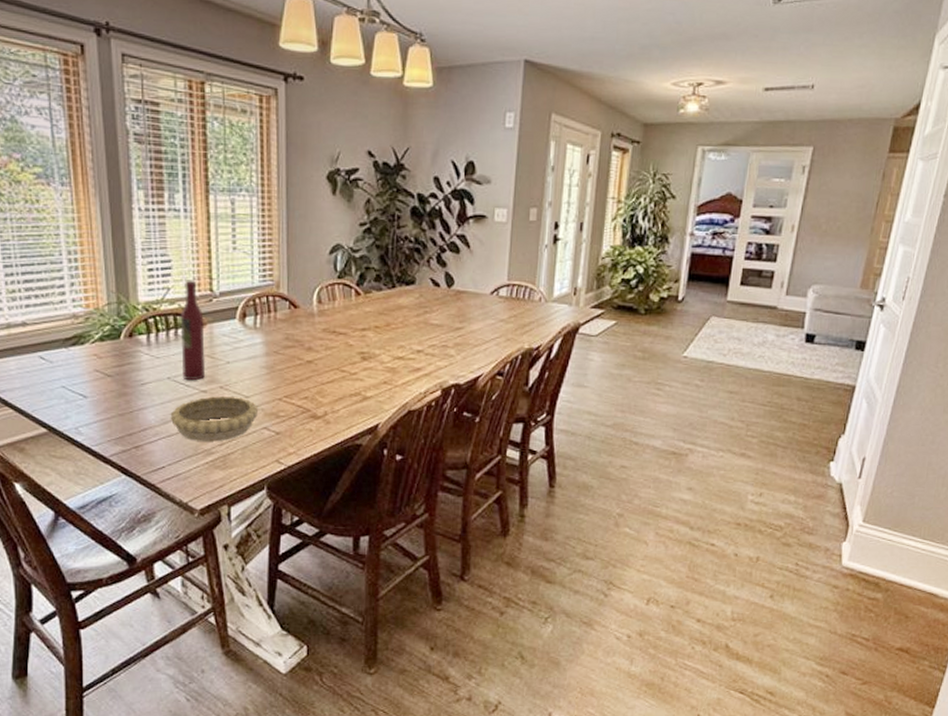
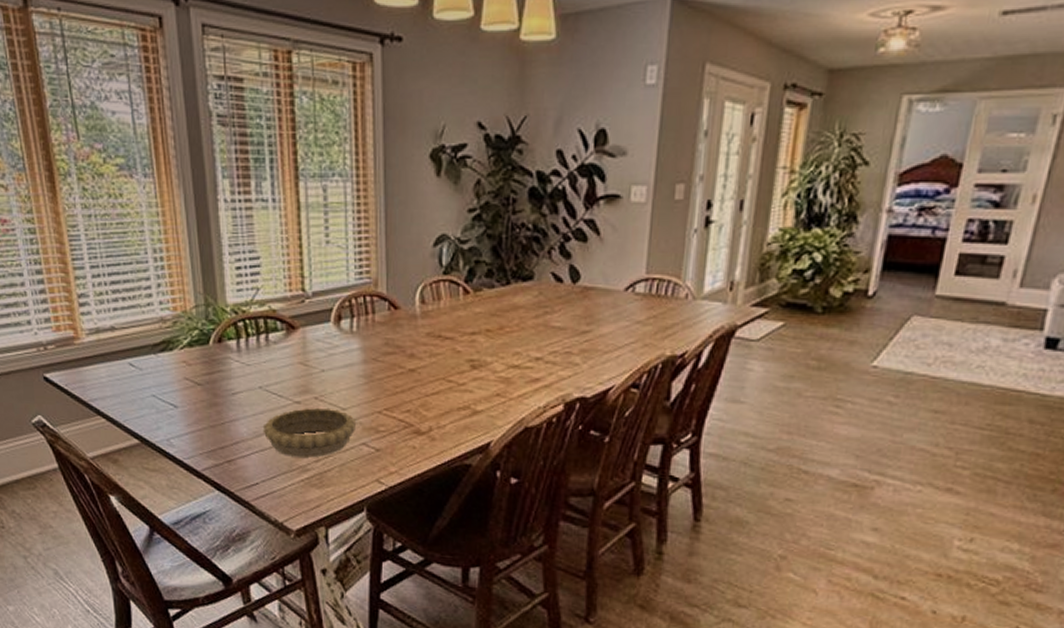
wine bottle: present [180,280,206,381] -> none [271,279,299,391]

